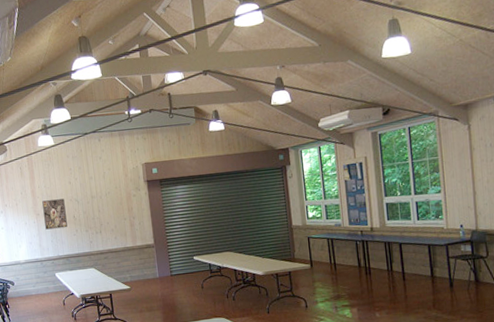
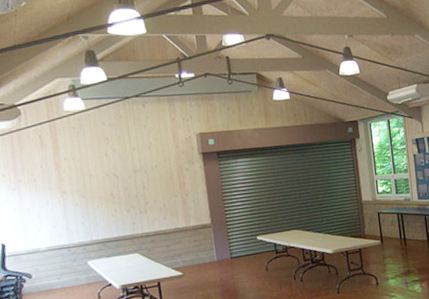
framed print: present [42,198,68,230] -> none [70,173,104,210]

